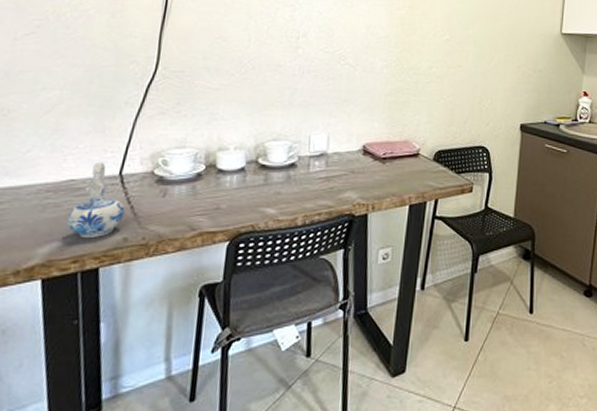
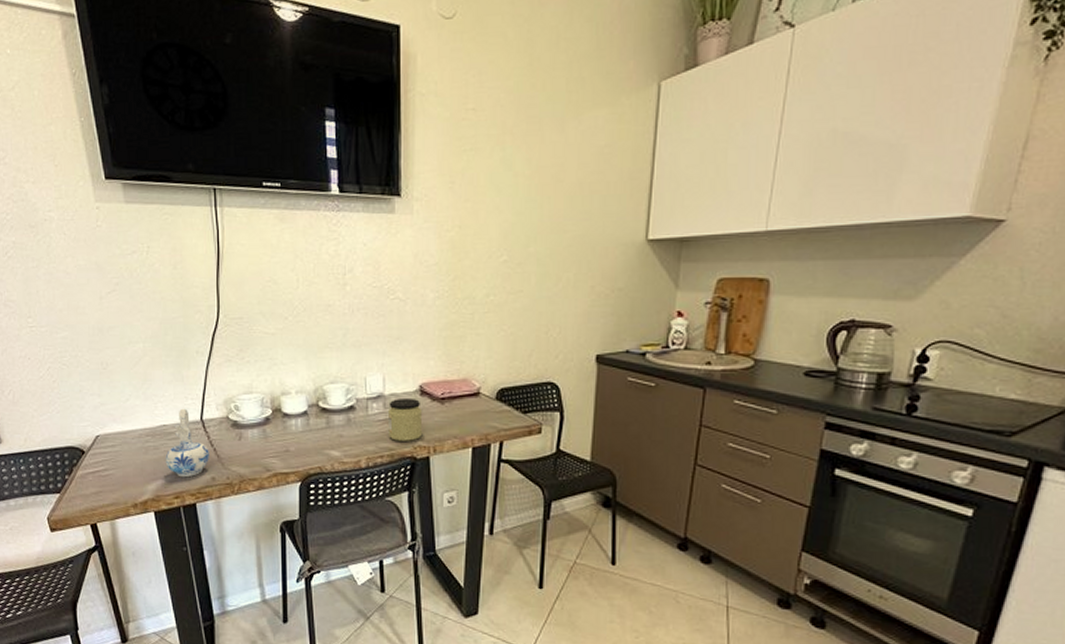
jar: none [328,157,363,199] -> present [388,399,423,441]

